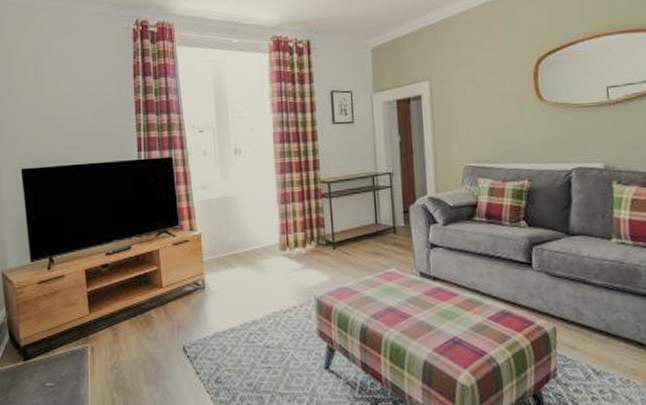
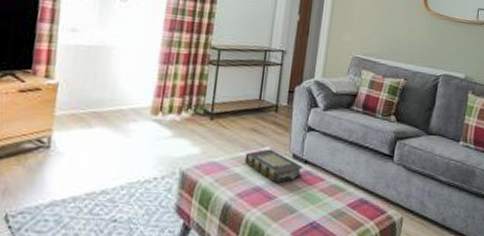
book: none [372,269,434,301] -> present [244,149,303,182]

